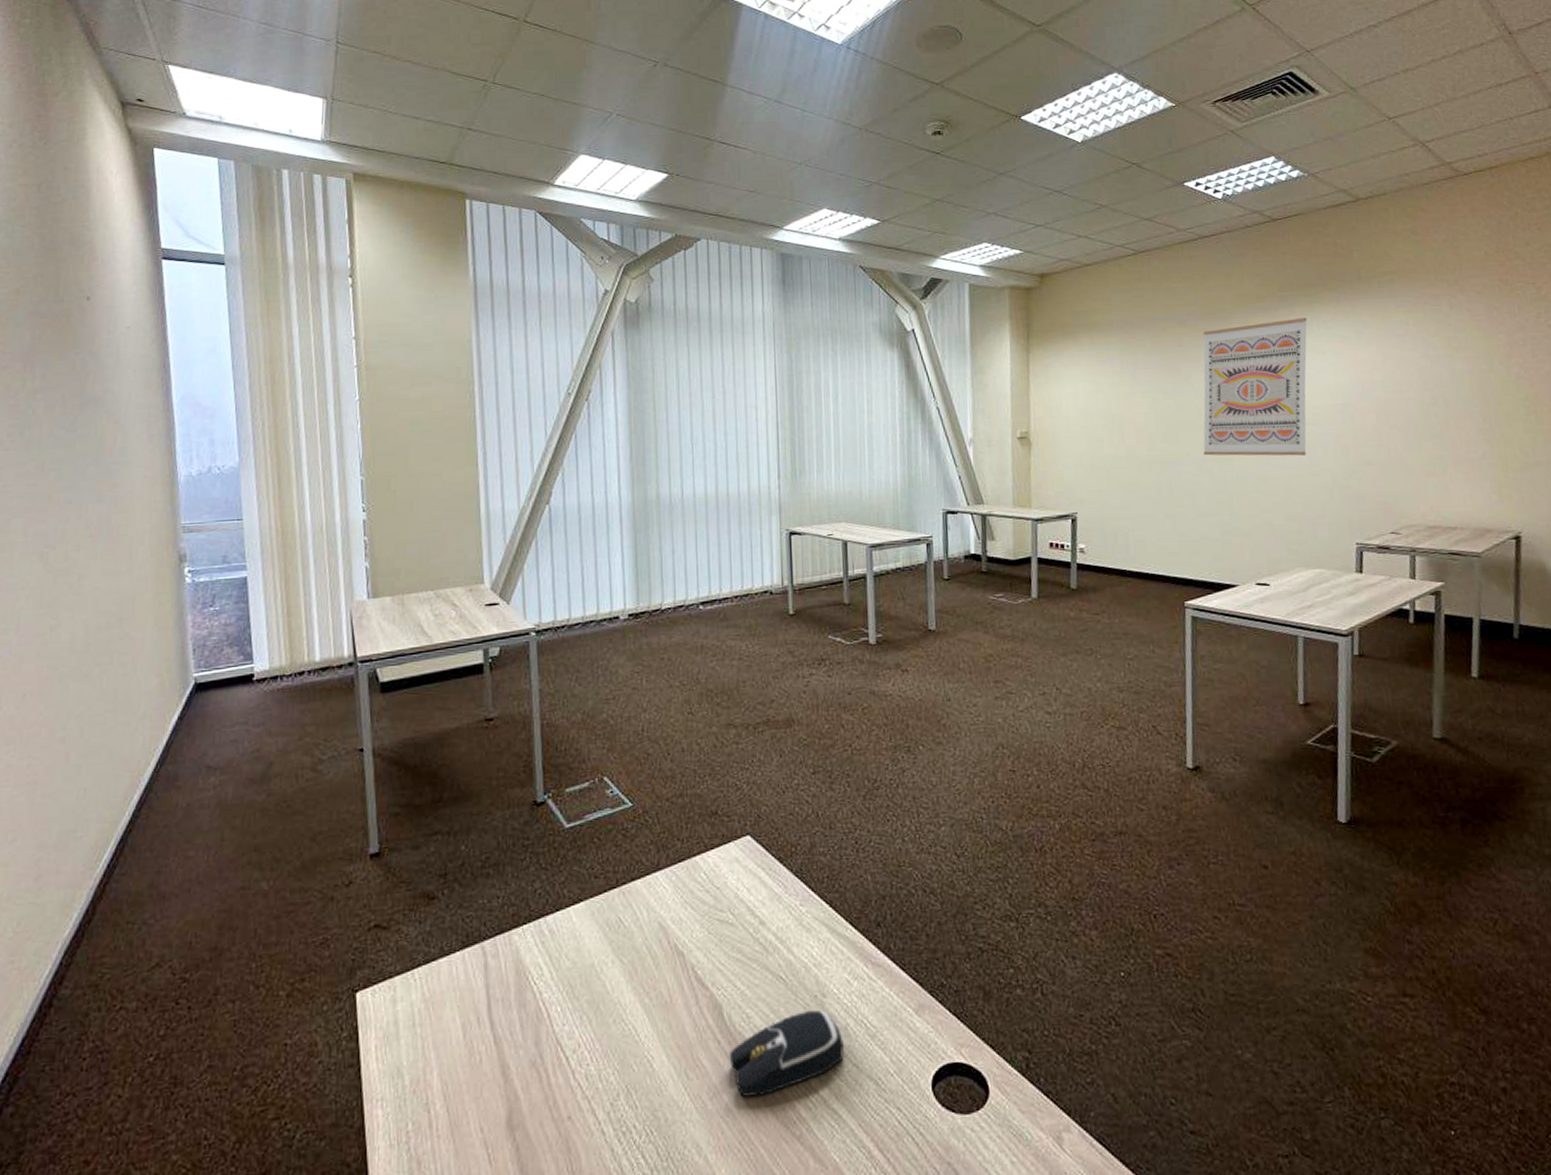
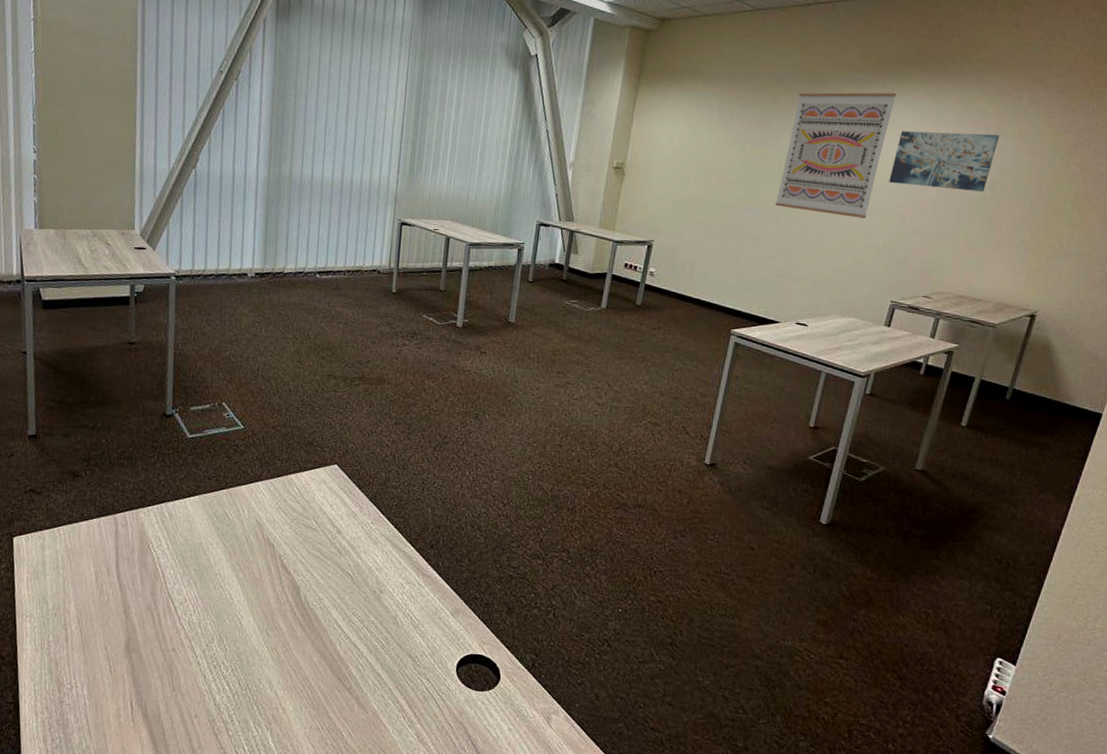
computer mouse: present [729,1010,844,1097] -> none [301,601,392,656]
wall art: none [1321,346,1428,413] -> present [889,130,1000,192]

